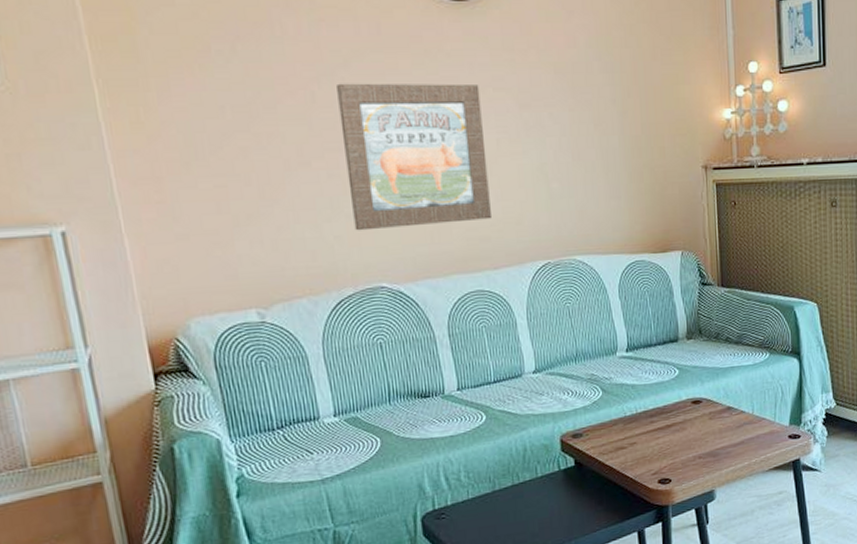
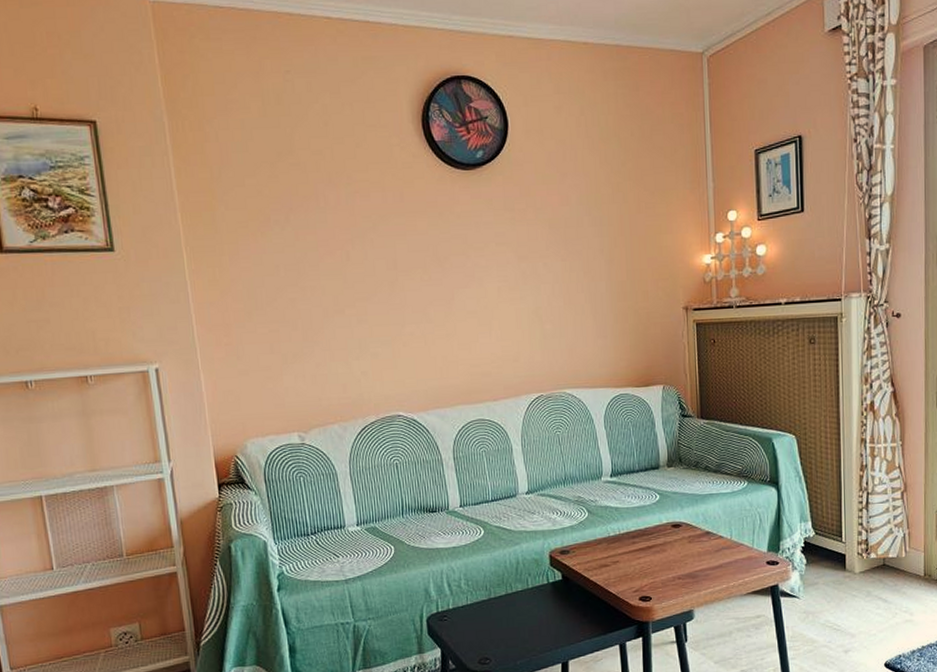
wall art: present [337,83,491,231] -> none [367,240,492,368]

